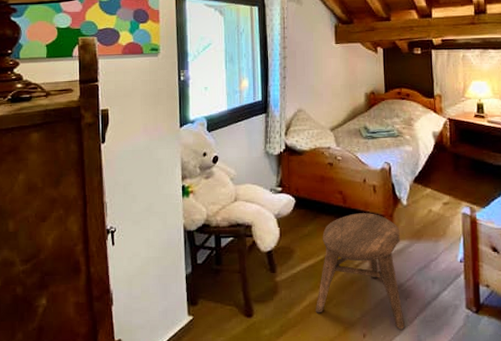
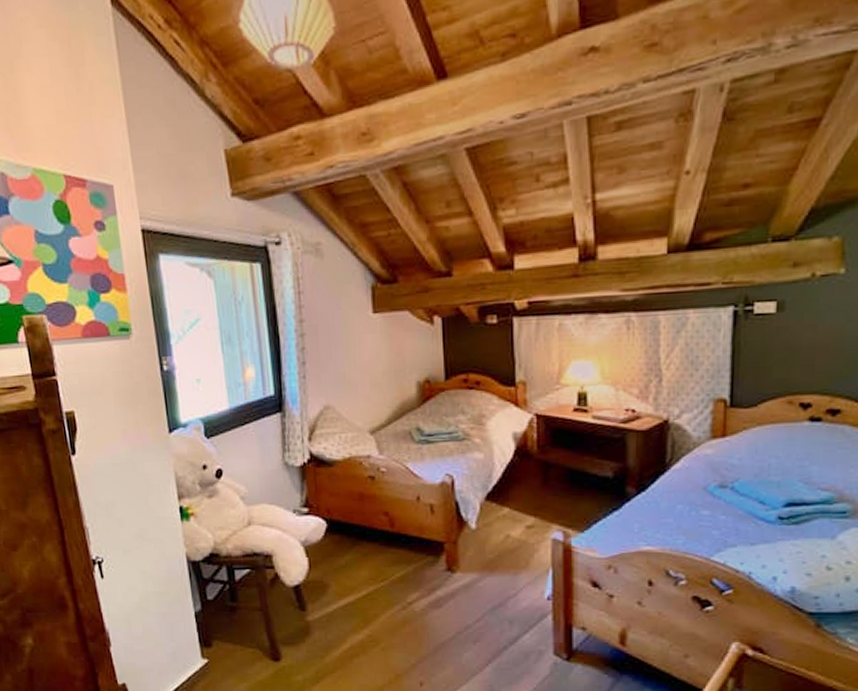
stool: present [316,213,406,330] -> none [359,539,474,678]

